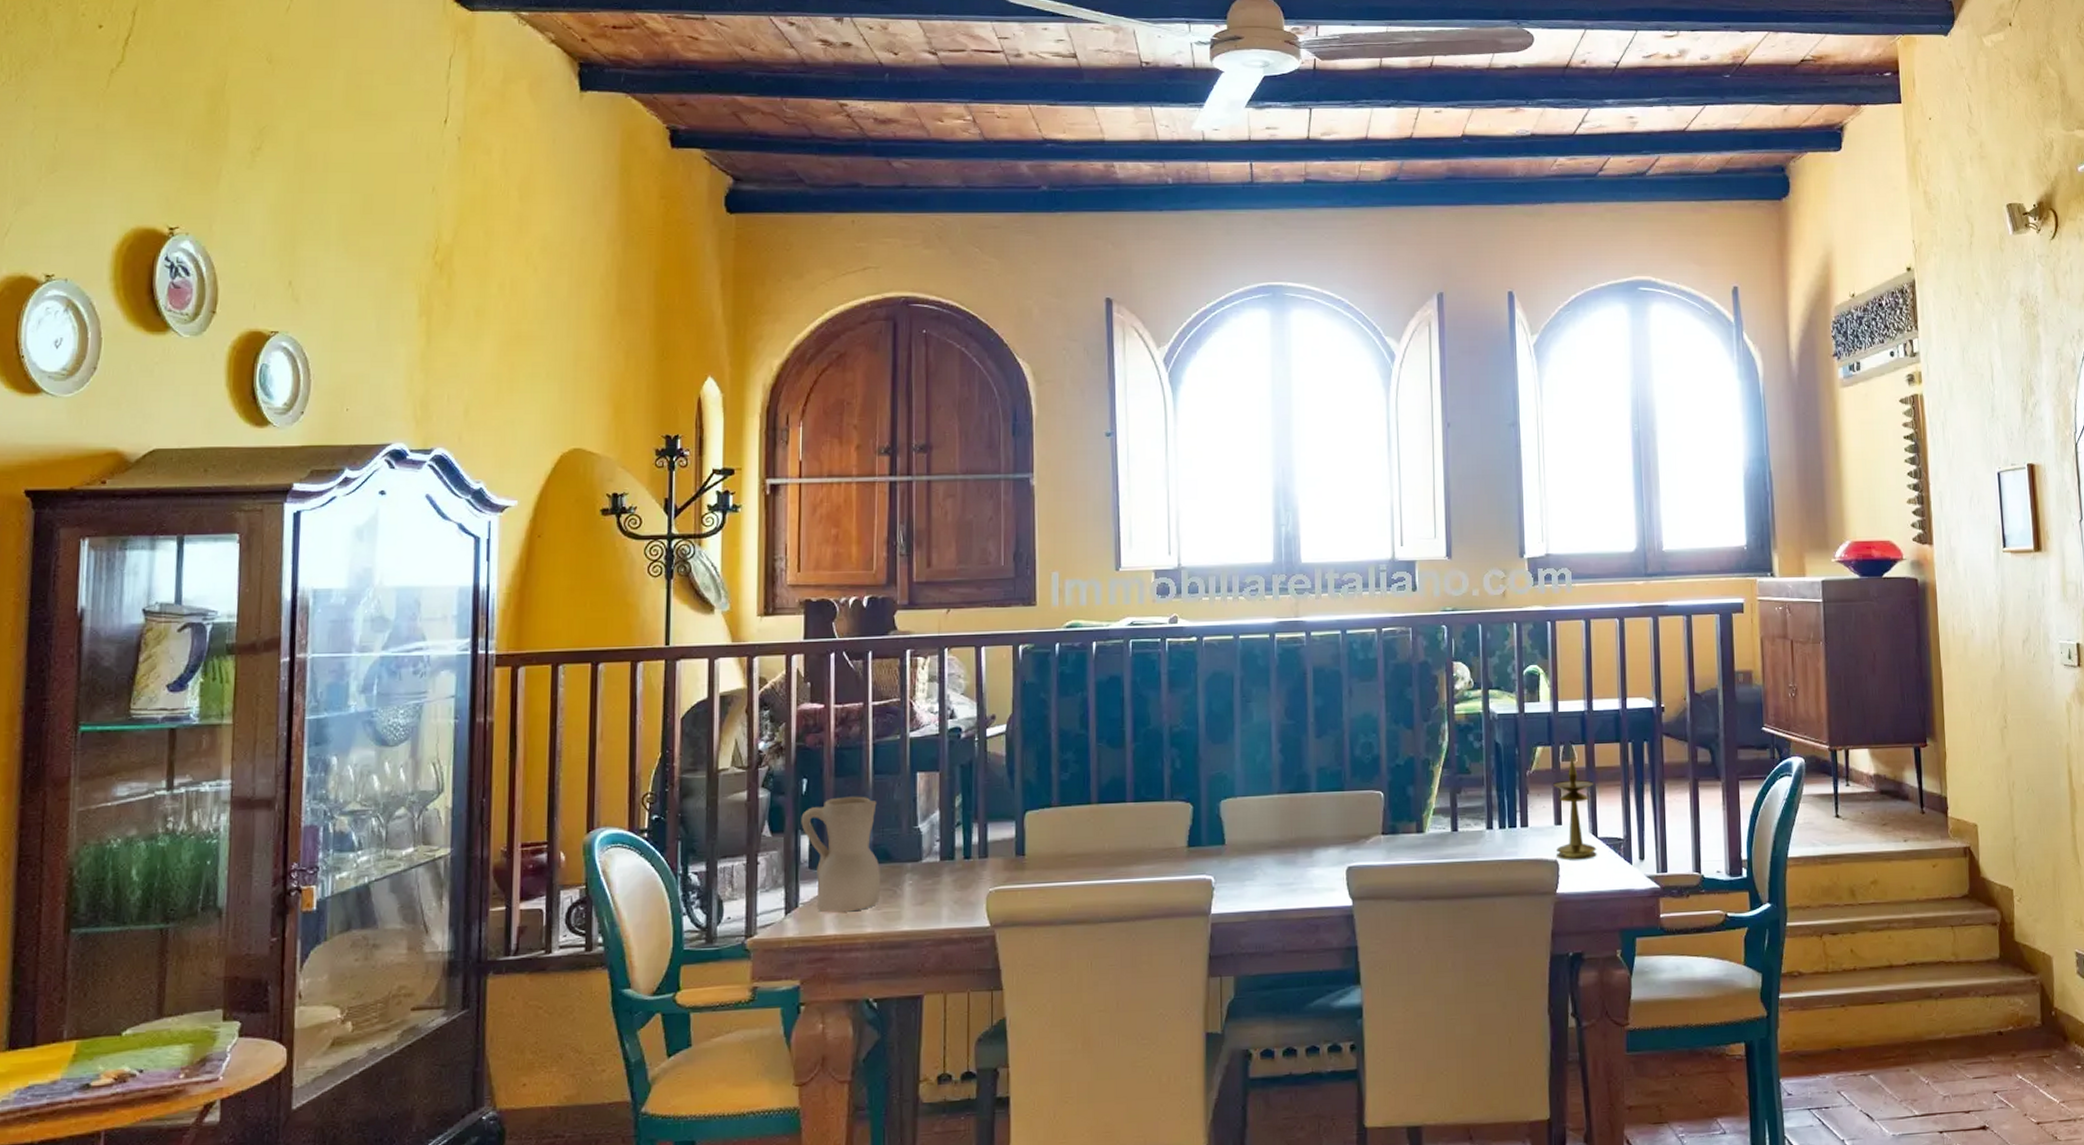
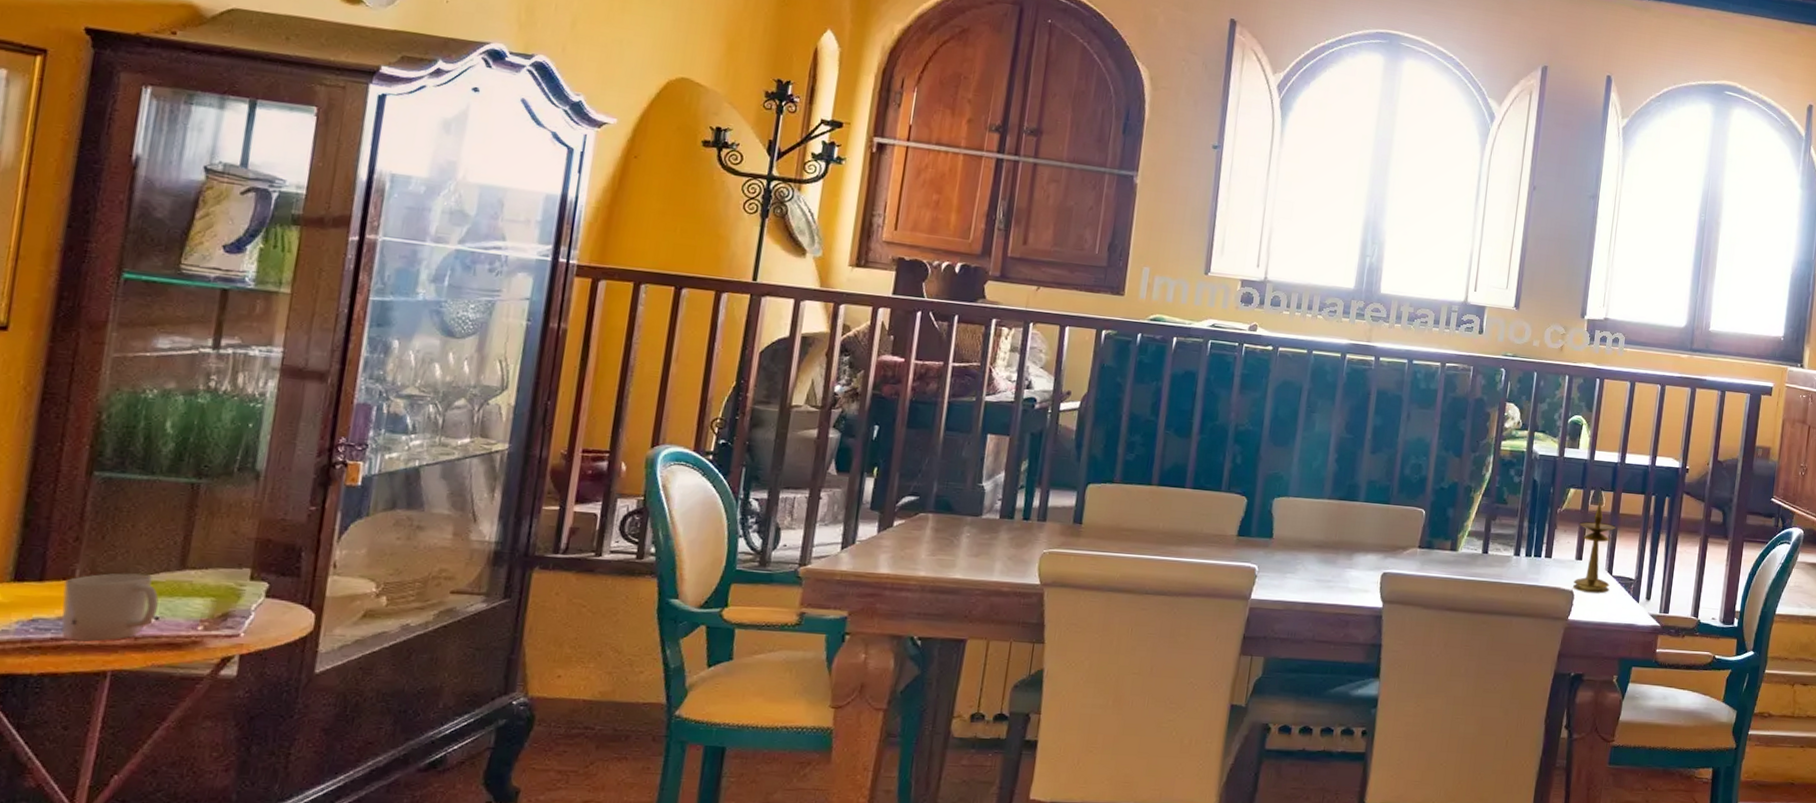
mug: none [53,1027,141,1105] -> present [61,573,159,643]
ceramic pitcher: present [801,796,881,913] -> none [867,447,945,555]

